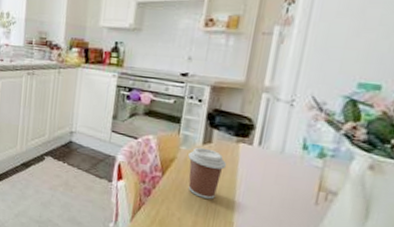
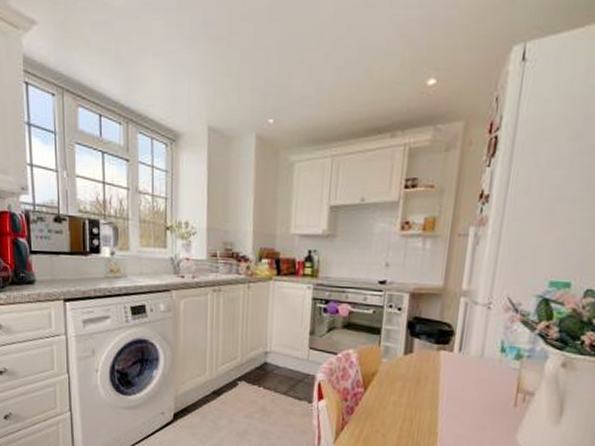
coffee cup: present [188,147,227,199] -> none [390,358,429,411]

